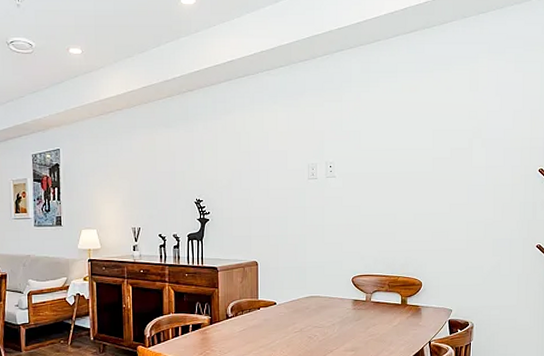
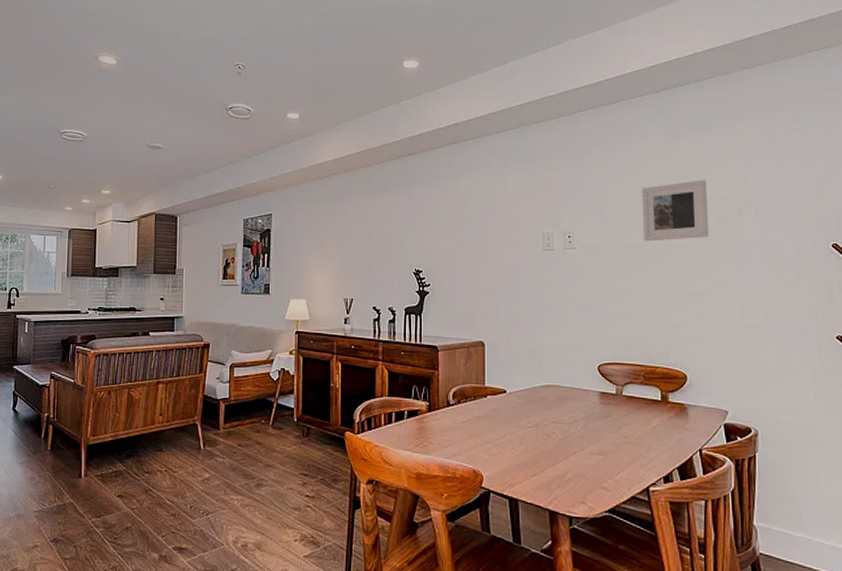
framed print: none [391,114,445,170] -> present [641,180,709,242]

